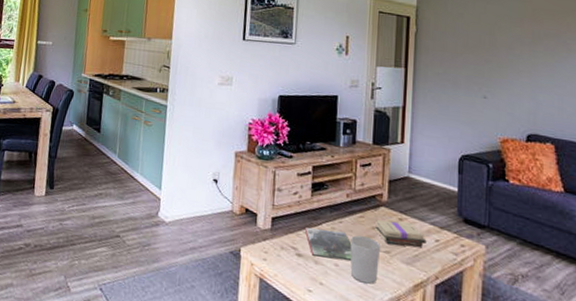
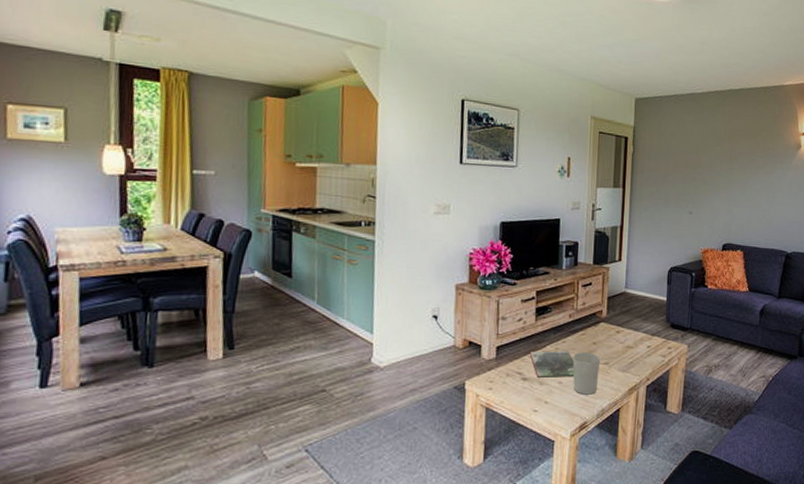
books: present [374,220,427,247] -> none [594,334,640,357]

